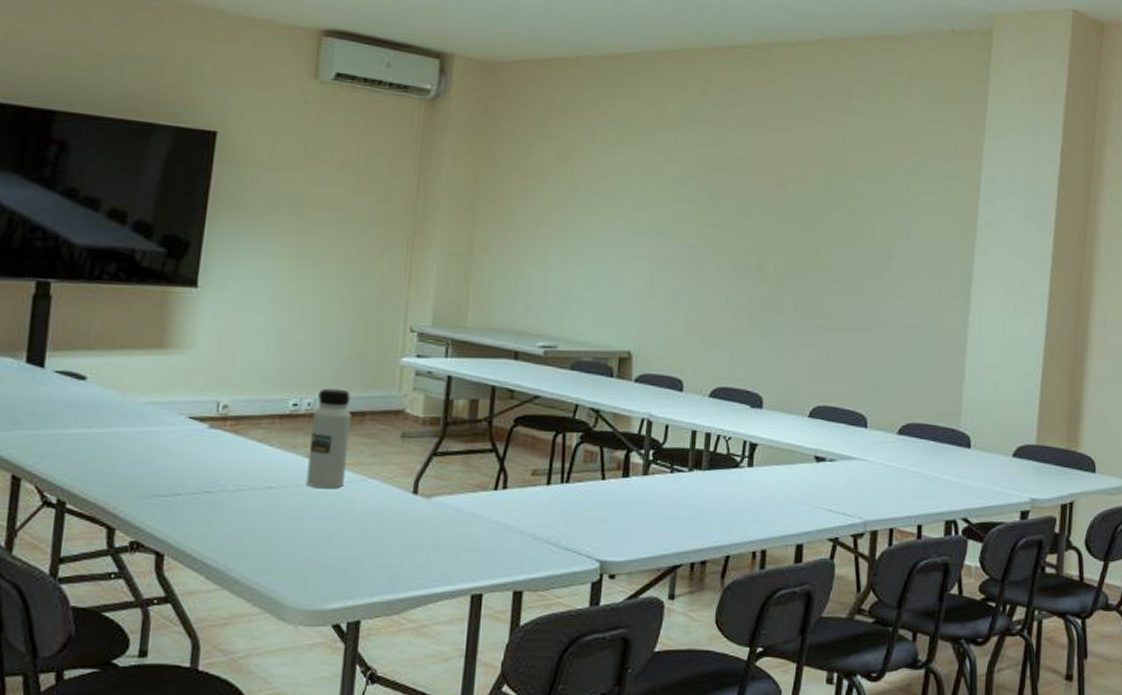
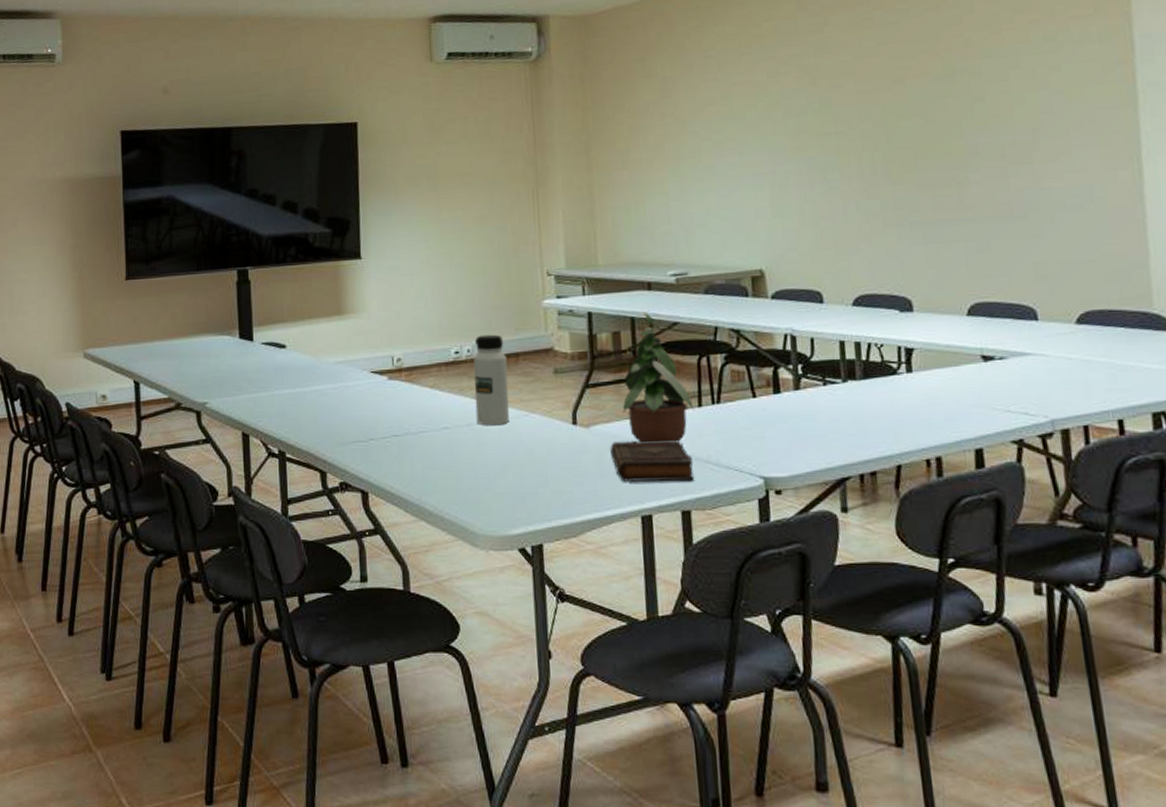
book: none [448,514,533,561] -> present [610,440,694,483]
potted plant: none [468,381,542,520] -> present [622,311,694,443]

